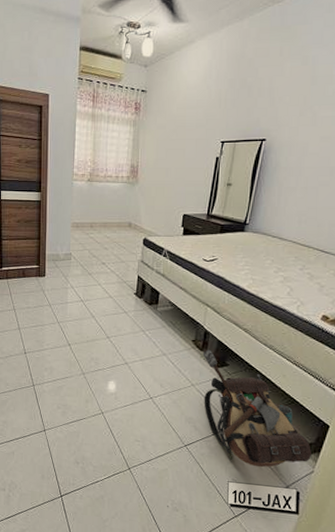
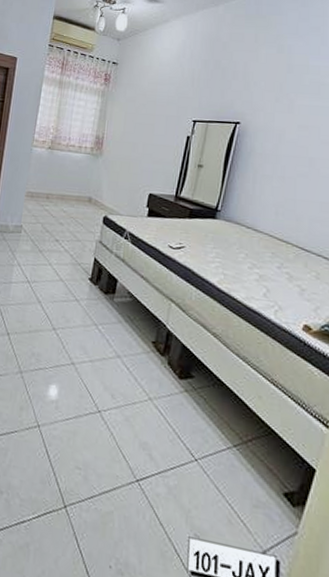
backpack: present [202,349,313,468] -> none [162,354,296,522]

